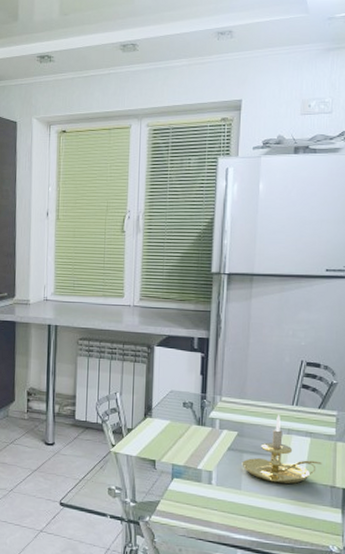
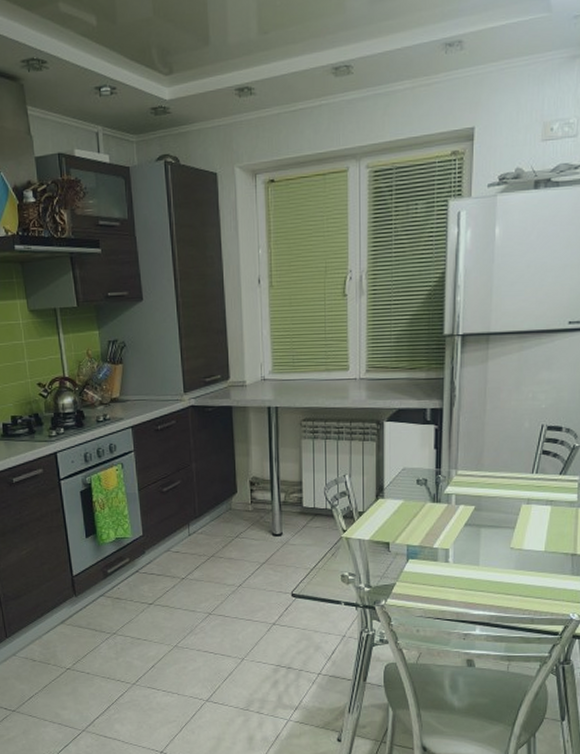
candle holder: present [242,414,322,484] -> none [479,484,563,555]

